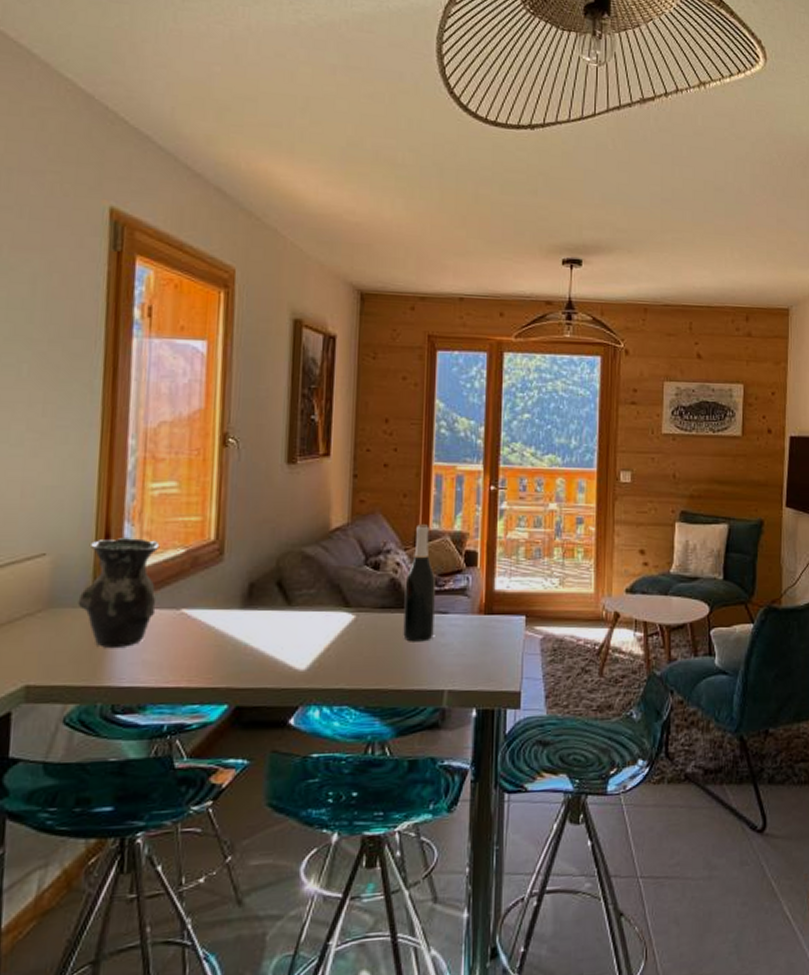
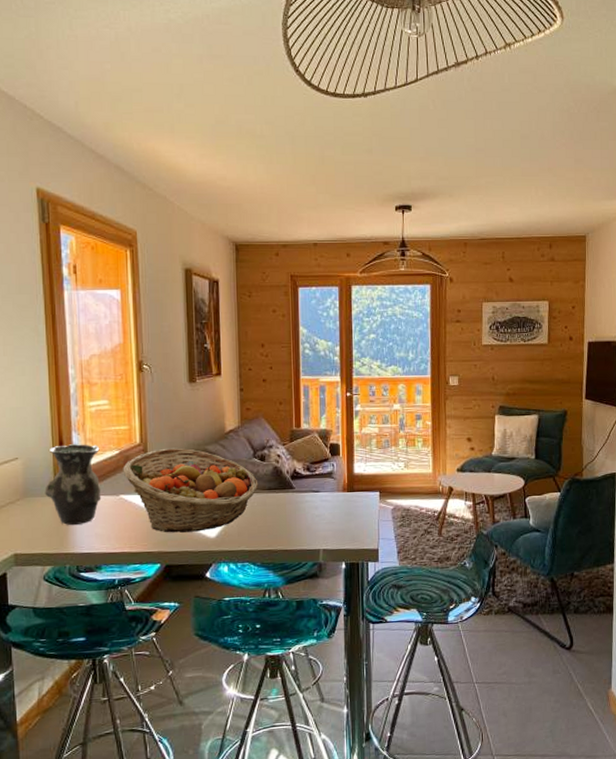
fruit basket: none [188,548,369,663] -> present [123,448,259,533]
wine bottle: present [403,524,435,642] -> none [285,425,309,514]

